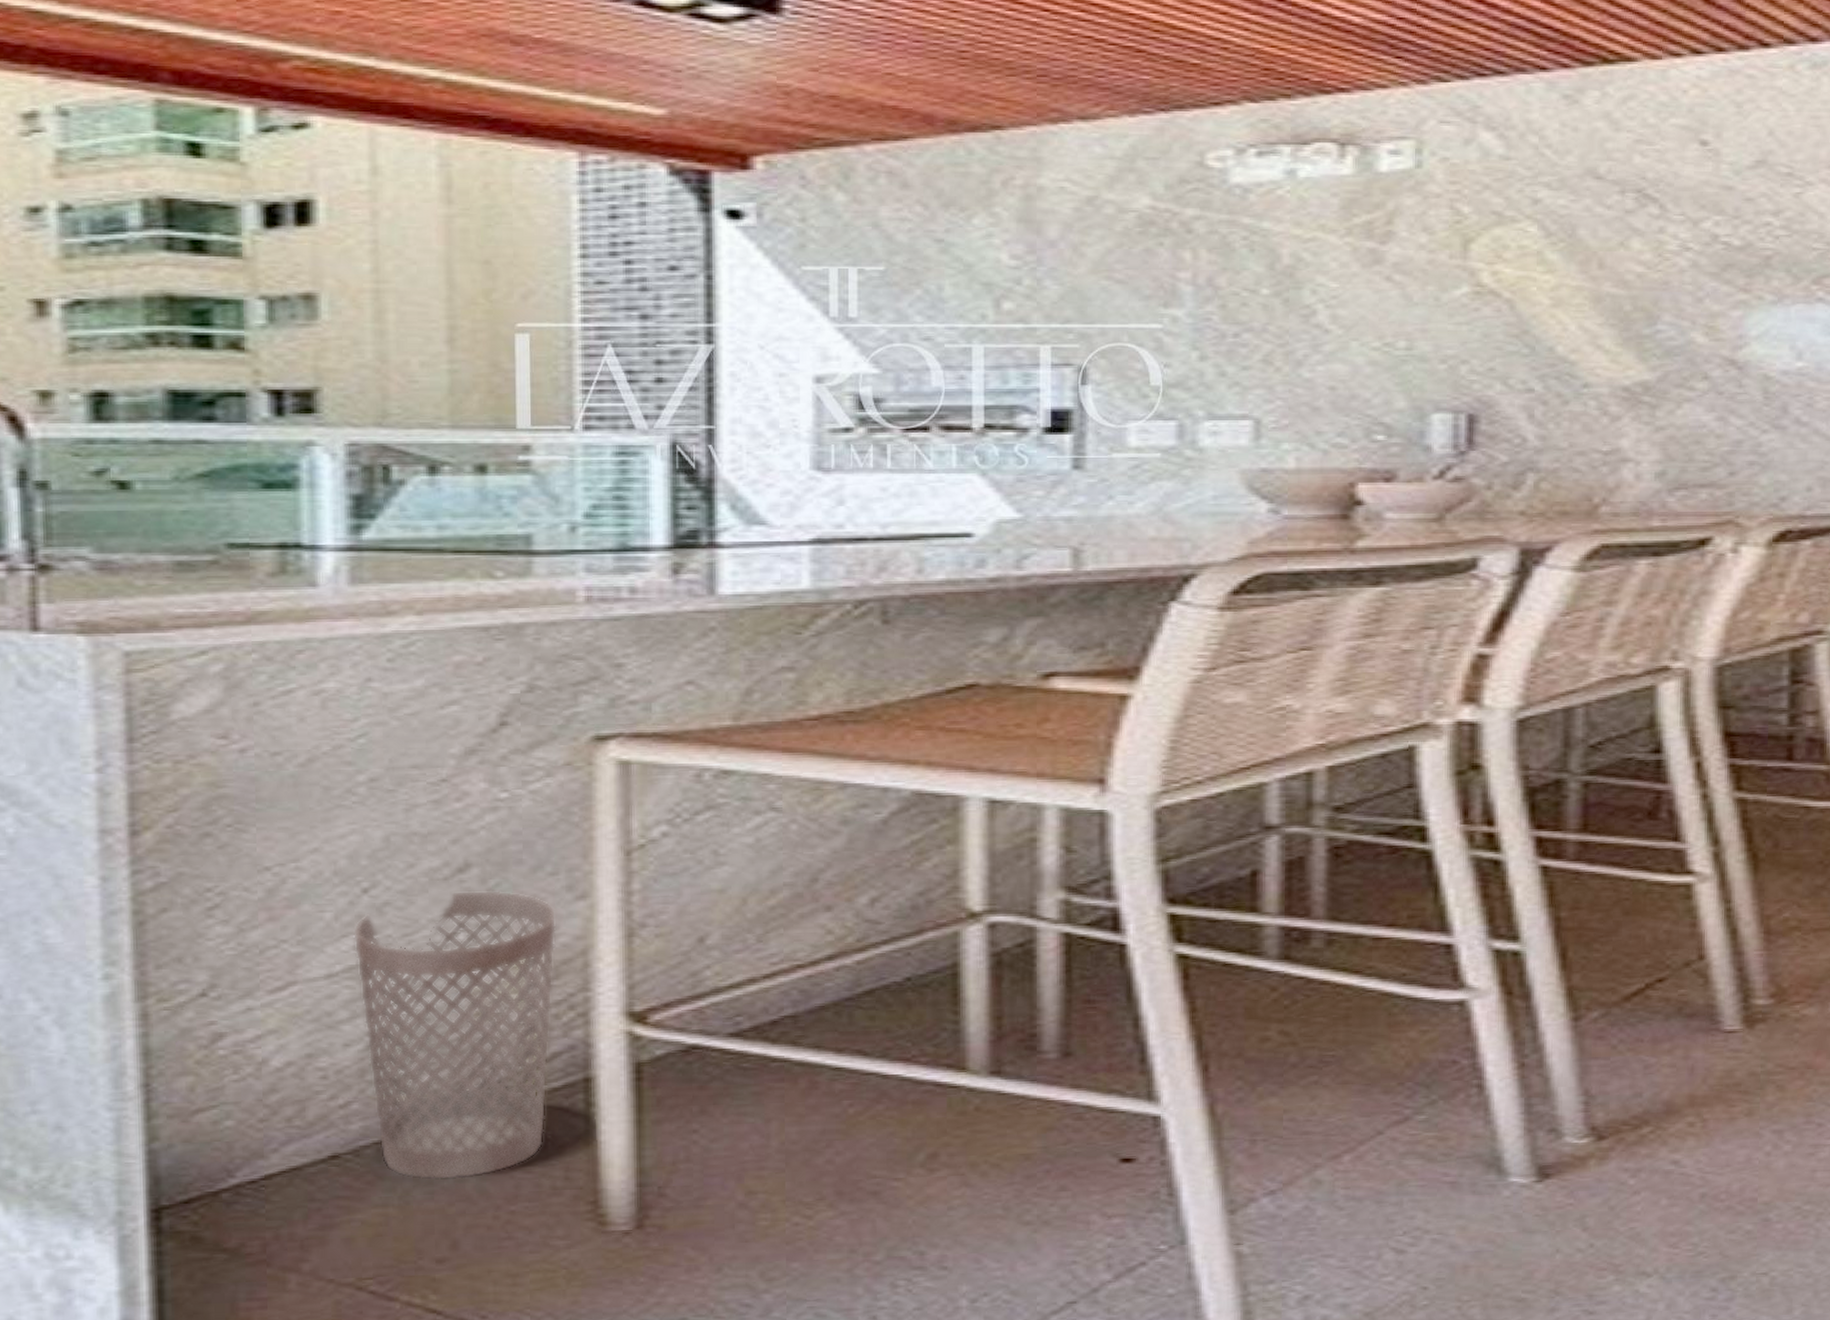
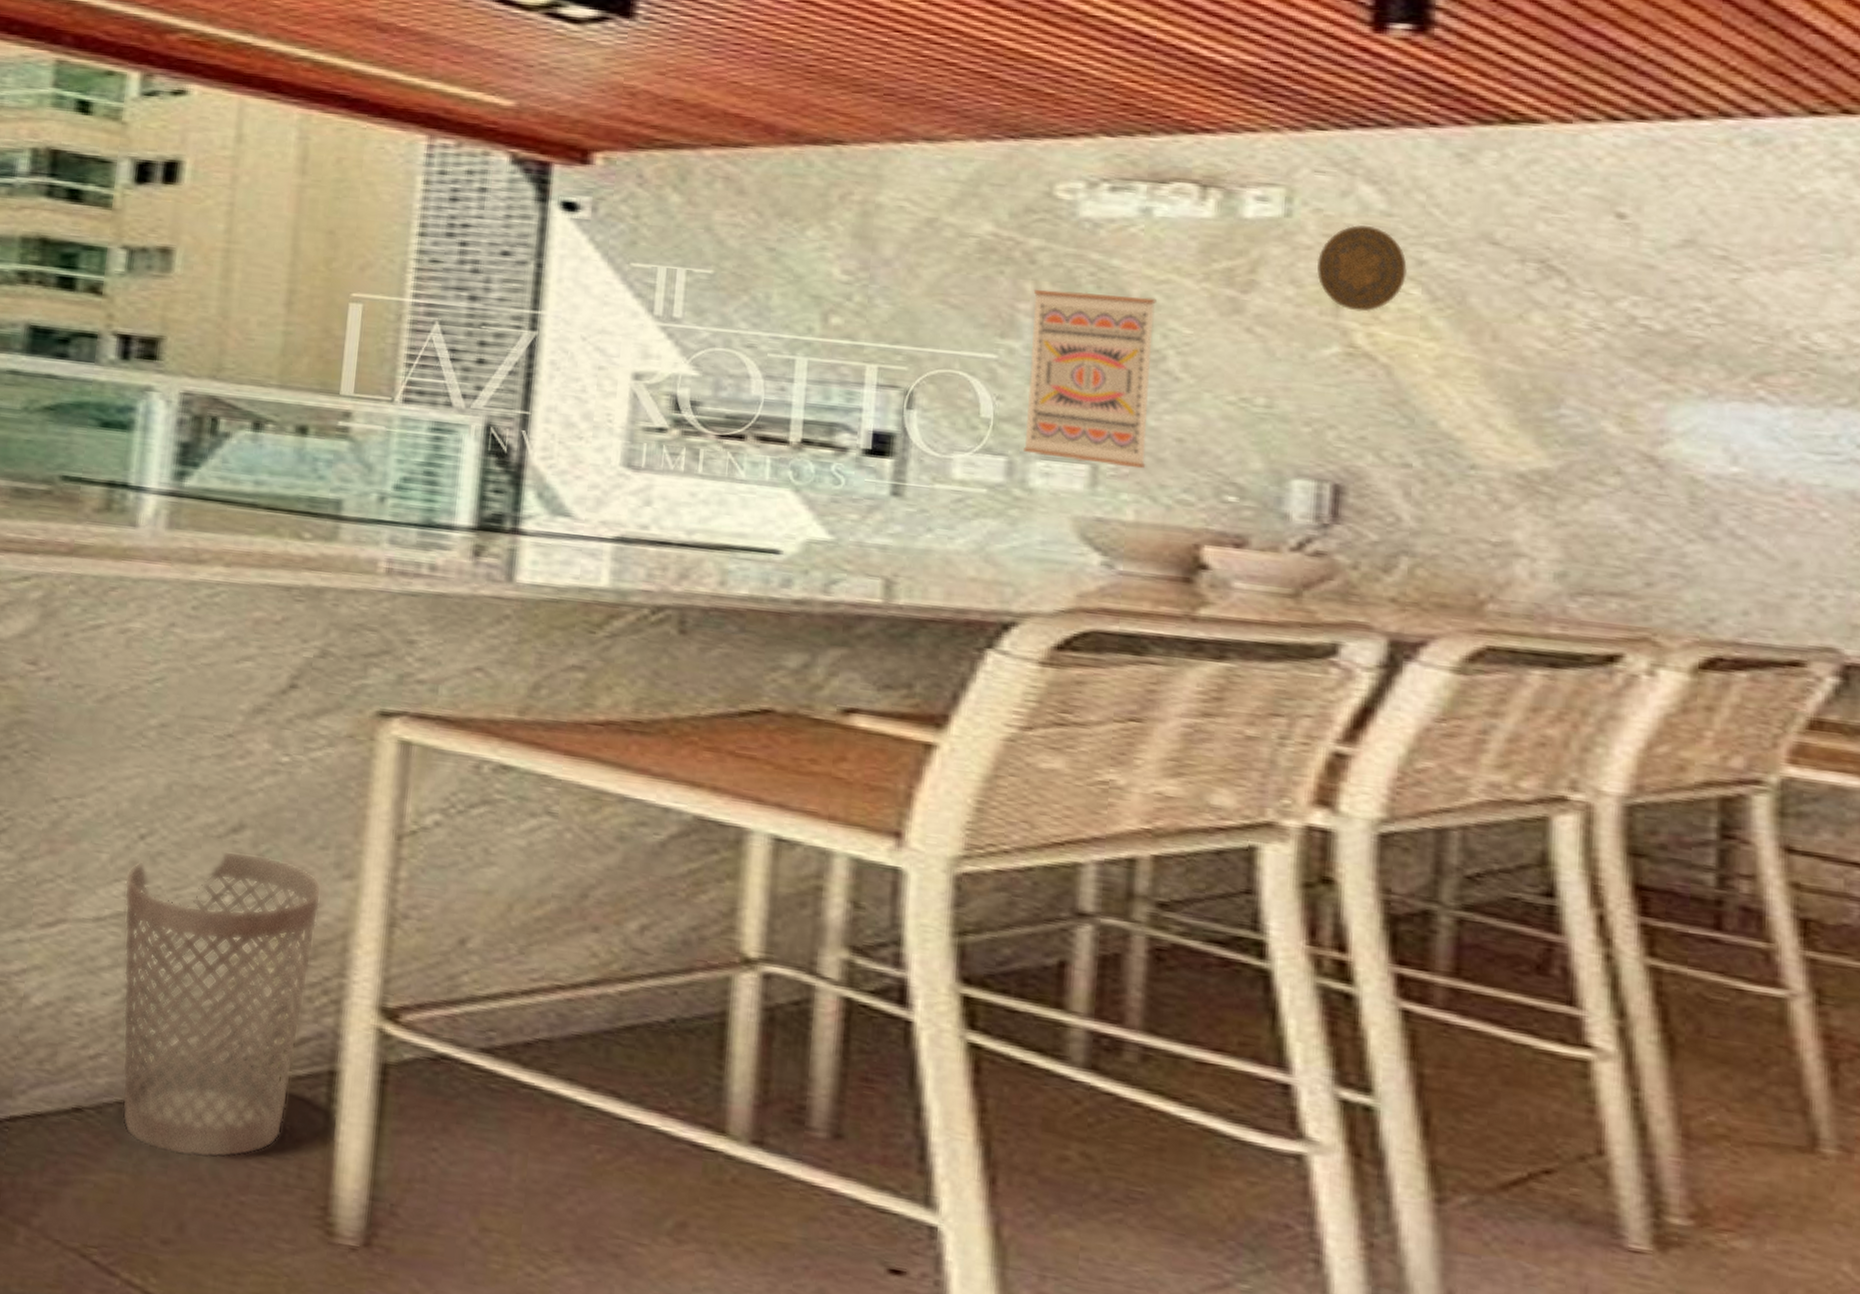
wall art: none [1191,256,1305,419] -> present [1022,289,1156,469]
decorative plate: none [1446,171,1524,252] -> present [1317,225,1407,312]

